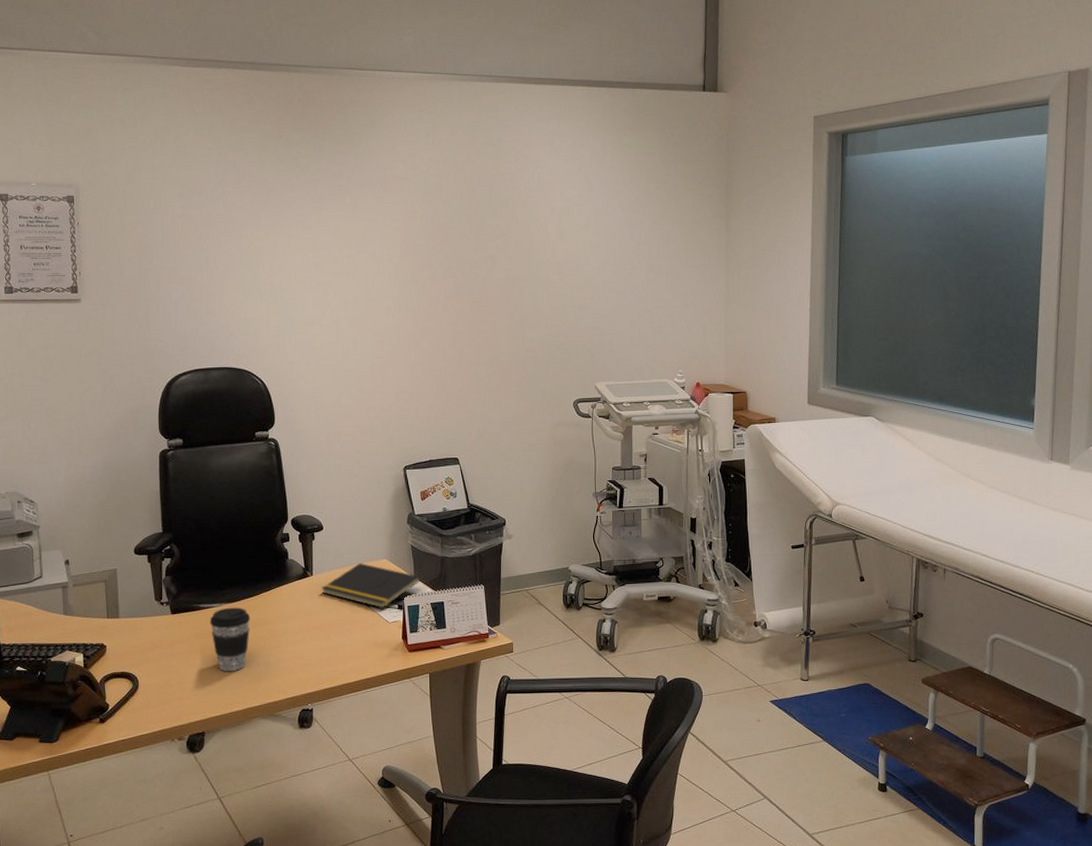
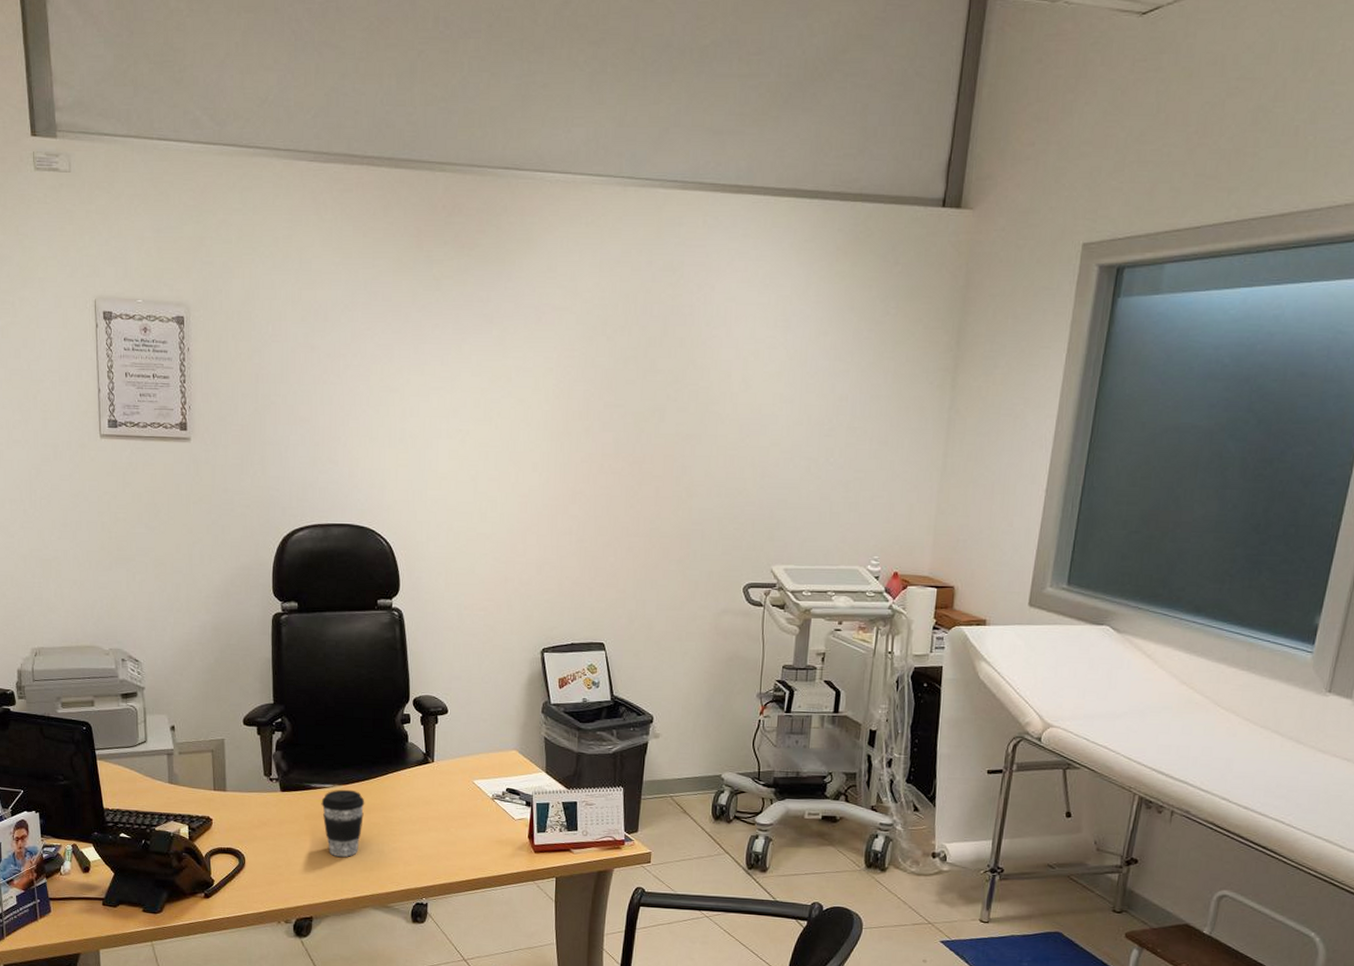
notepad: present [322,563,421,609] -> none [443,753,554,804]

